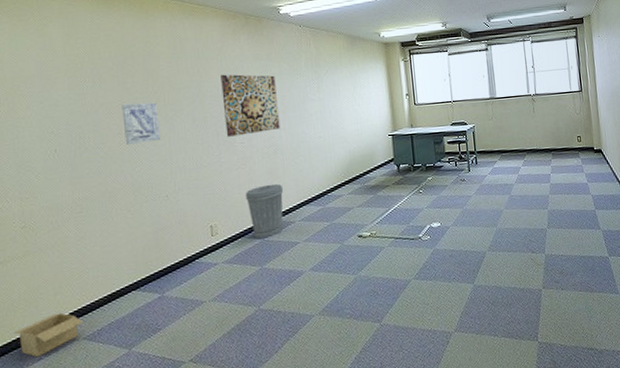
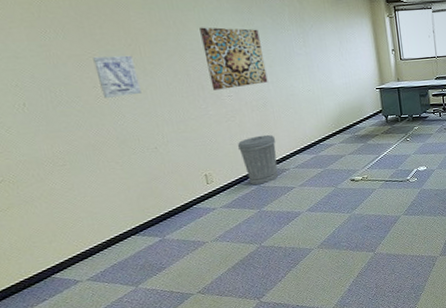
cardboard box: present [14,312,83,358] -> none [12,258,84,299]

